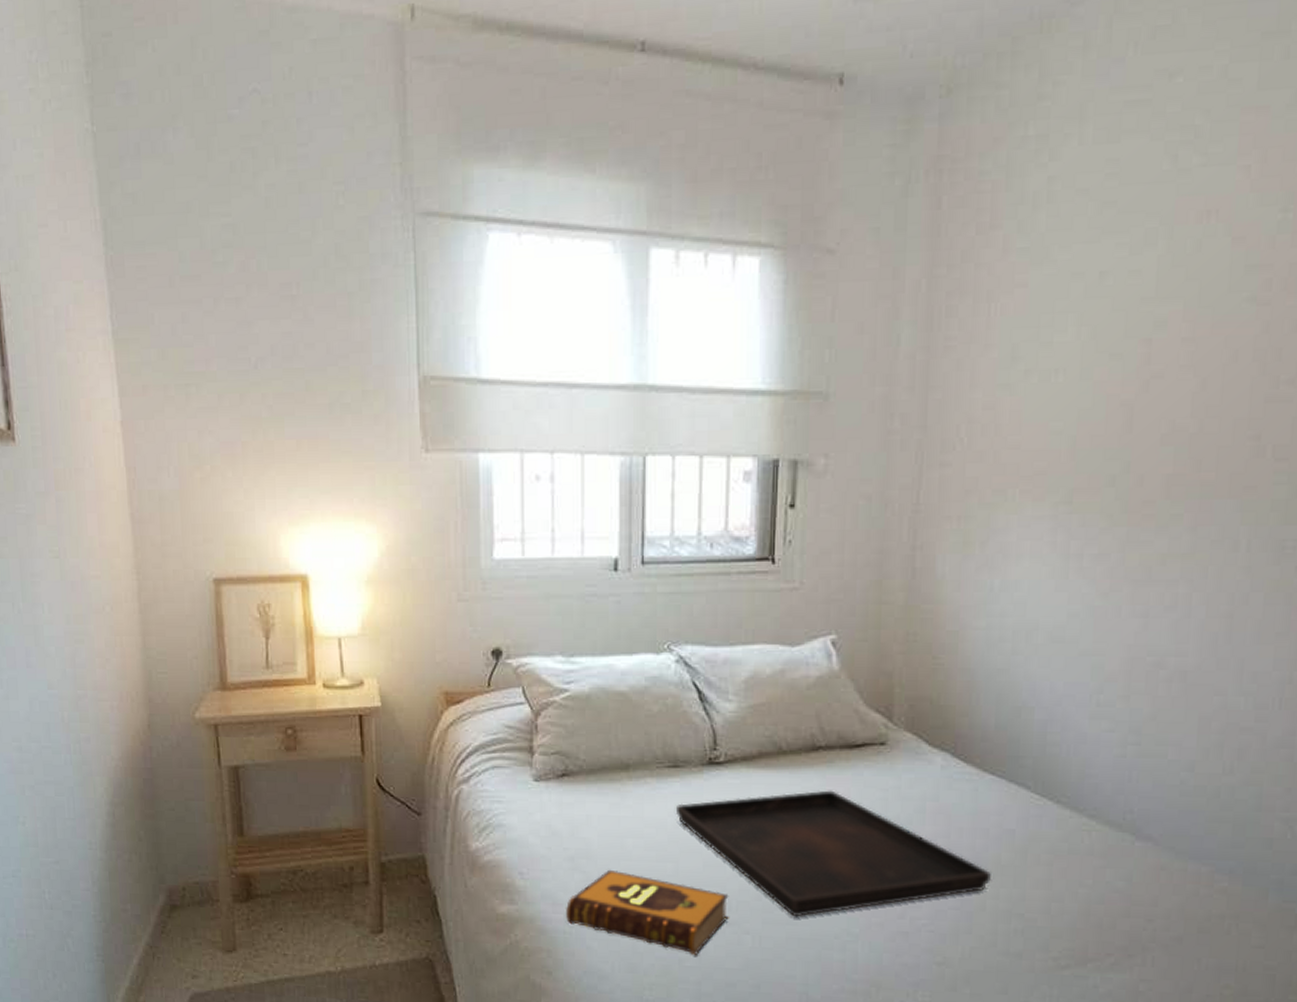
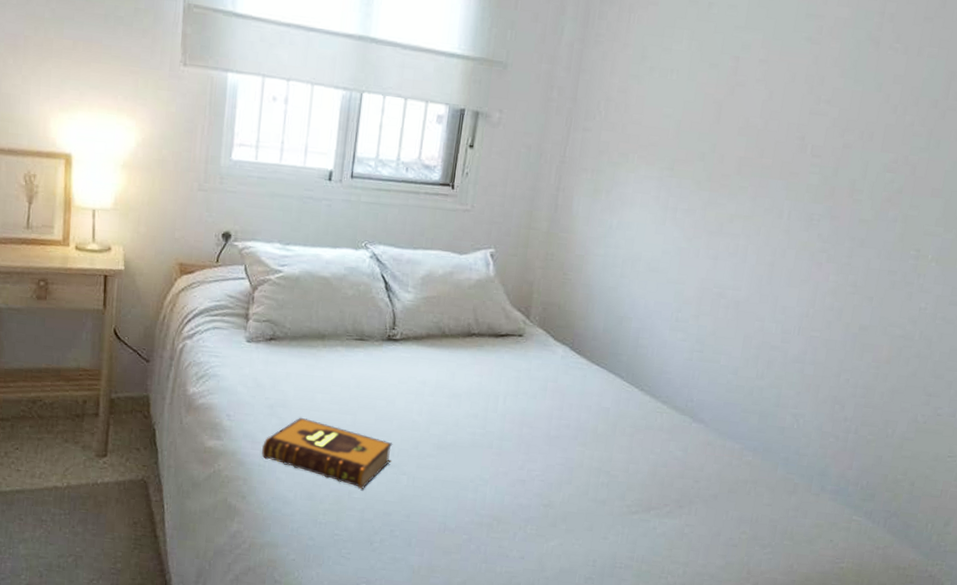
serving tray: present [675,790,992,917] -> none [358,367,590,464]

